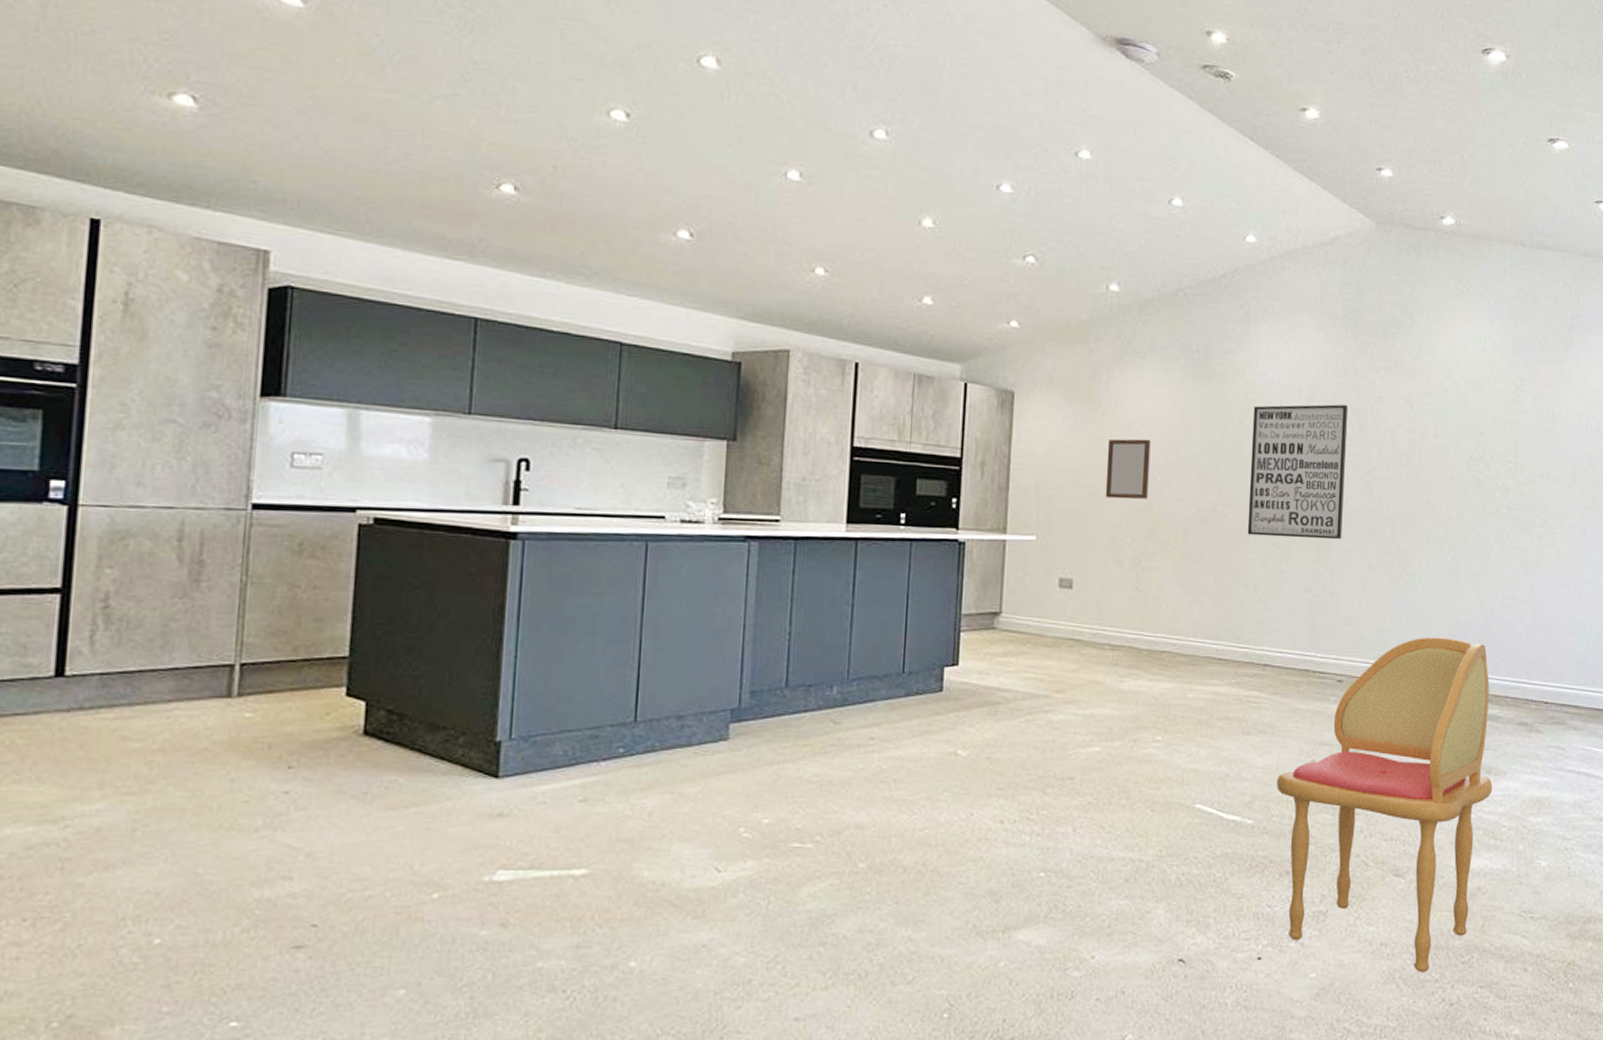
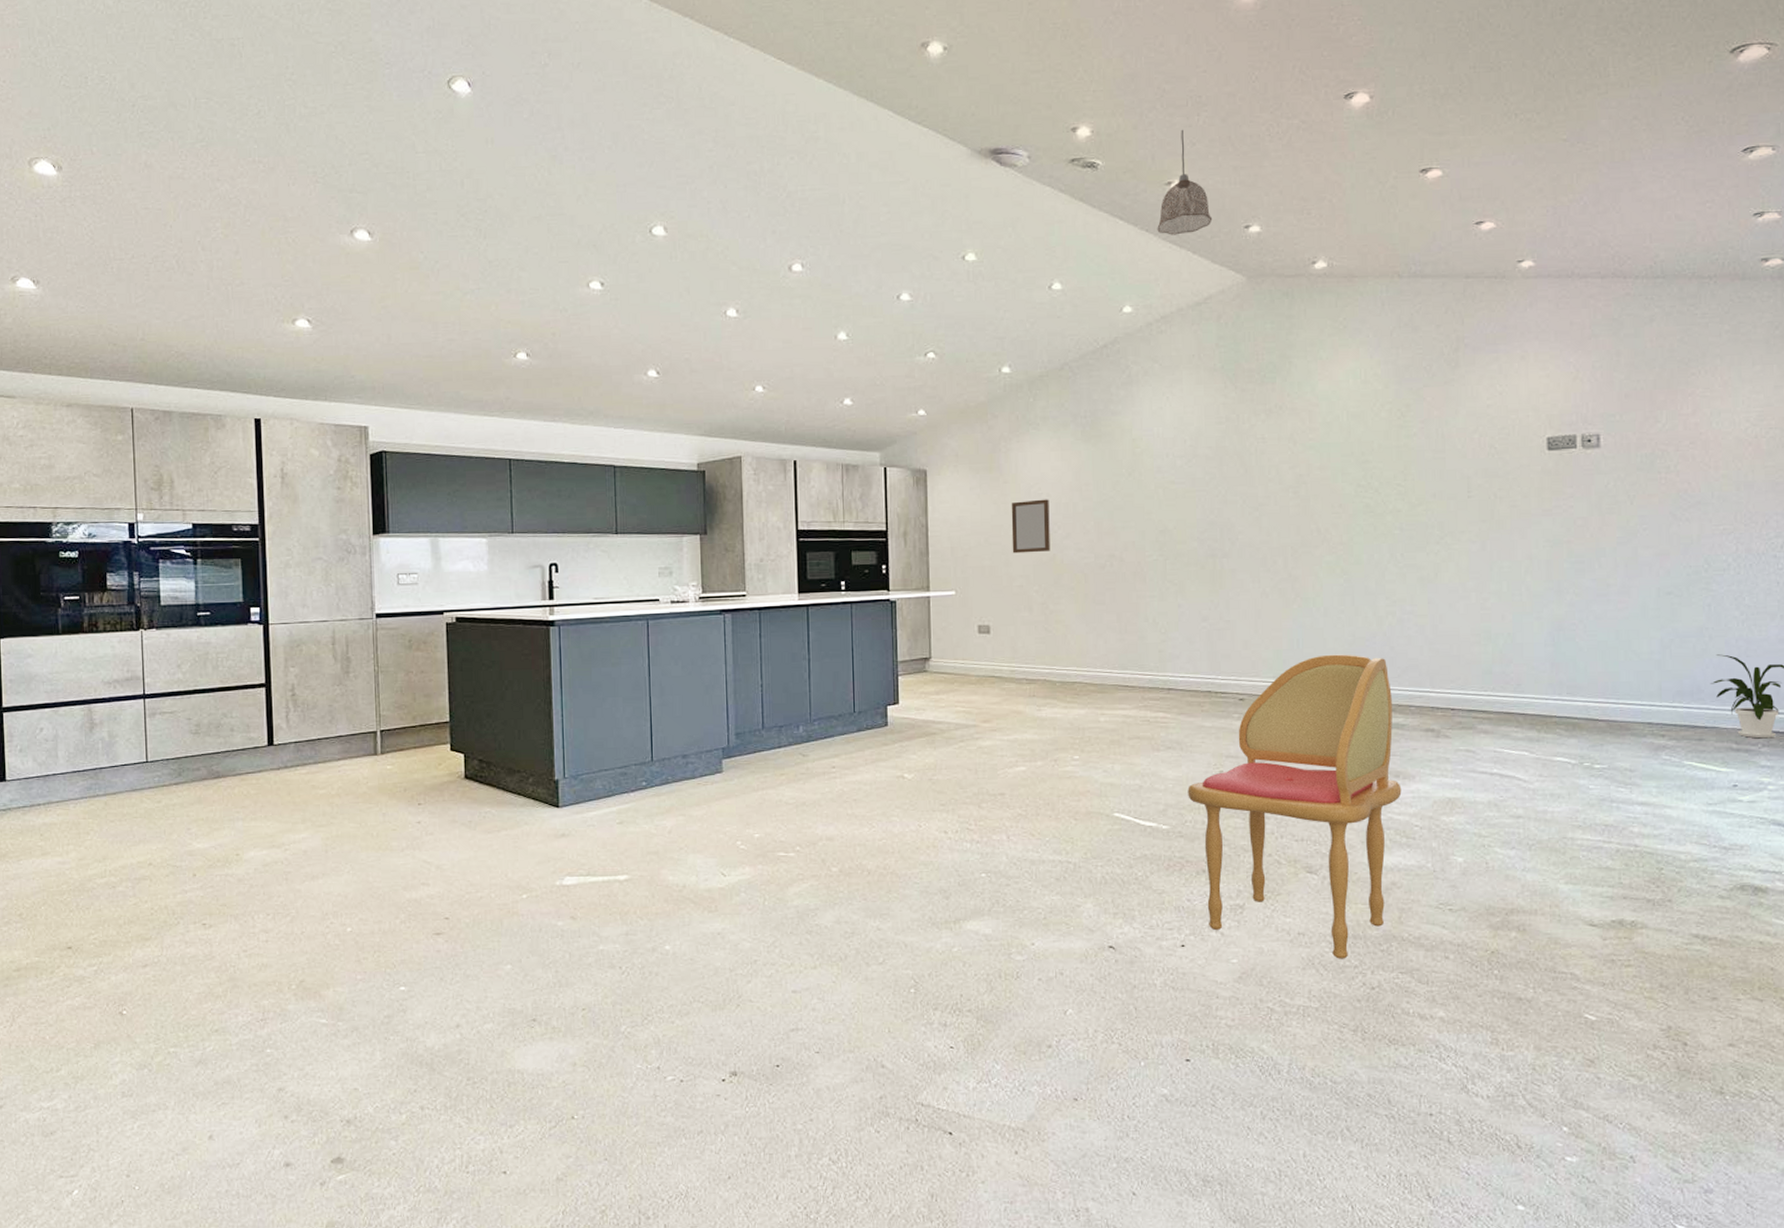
wall art: present [1247,404,1349,540] -> none [1141,448,1234,575]
pendant lamp: none [1288,54,1346,167] -> present [1157,129,1213,235]

